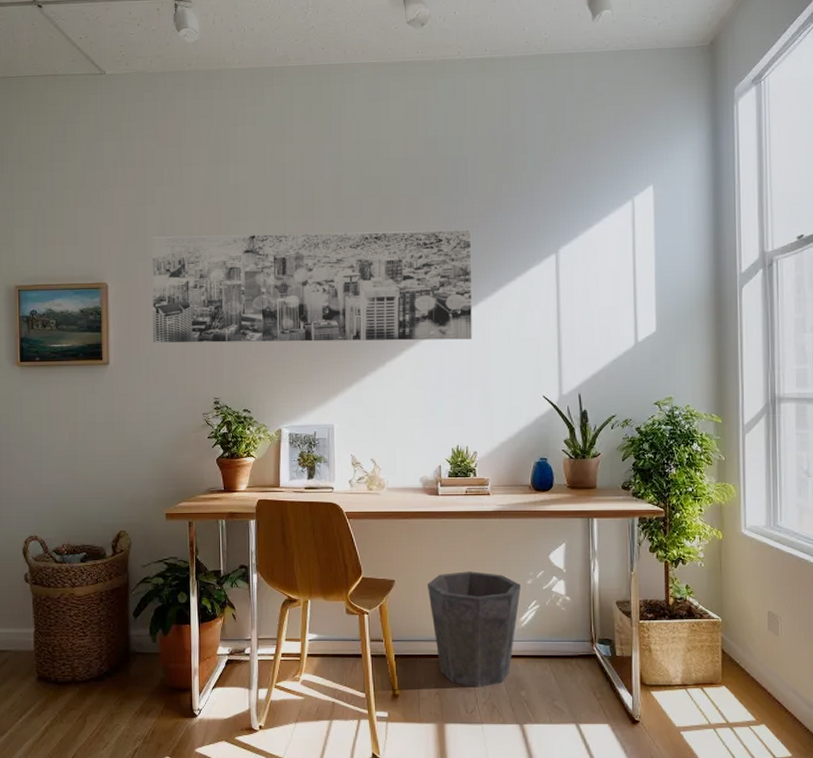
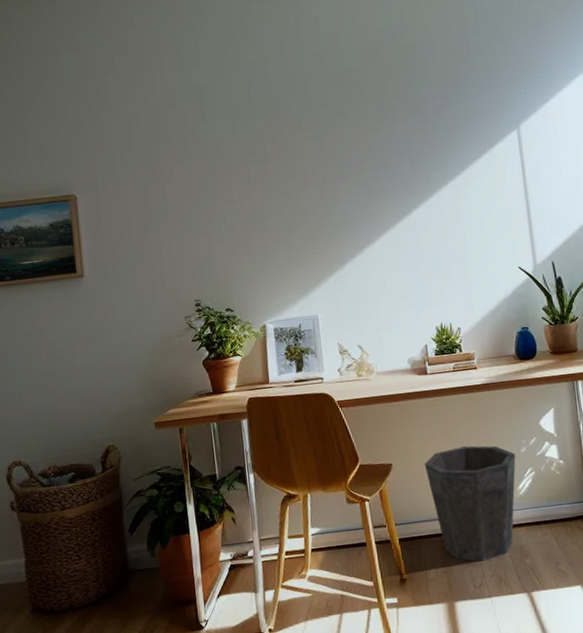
wall art: present [152,229,472,344] -> none [119,112,446,251]

